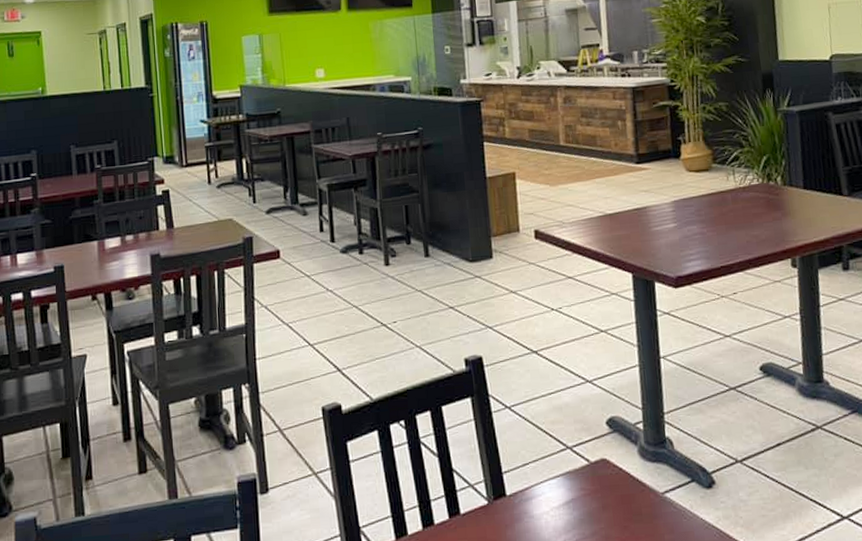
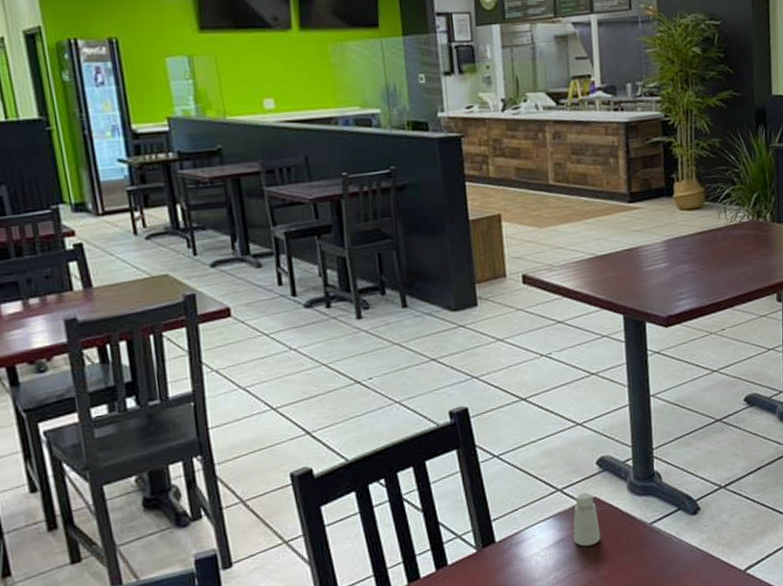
saltshaker: none [583,452,611,511] -> present [573,492,601,547]

